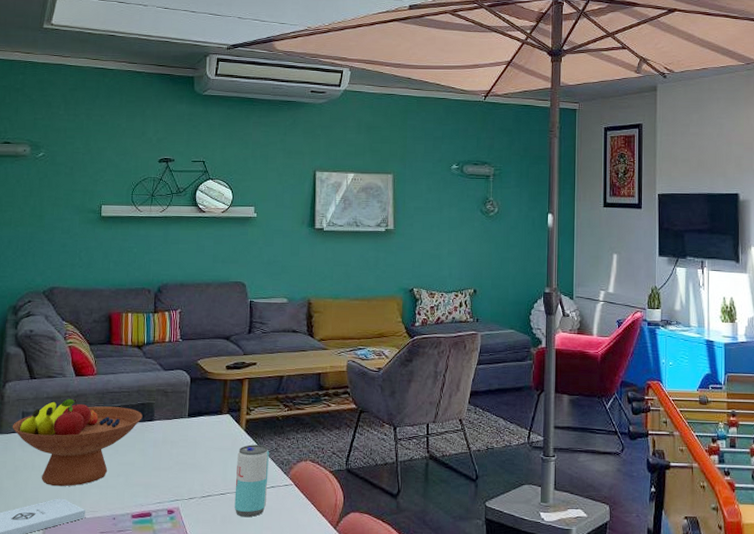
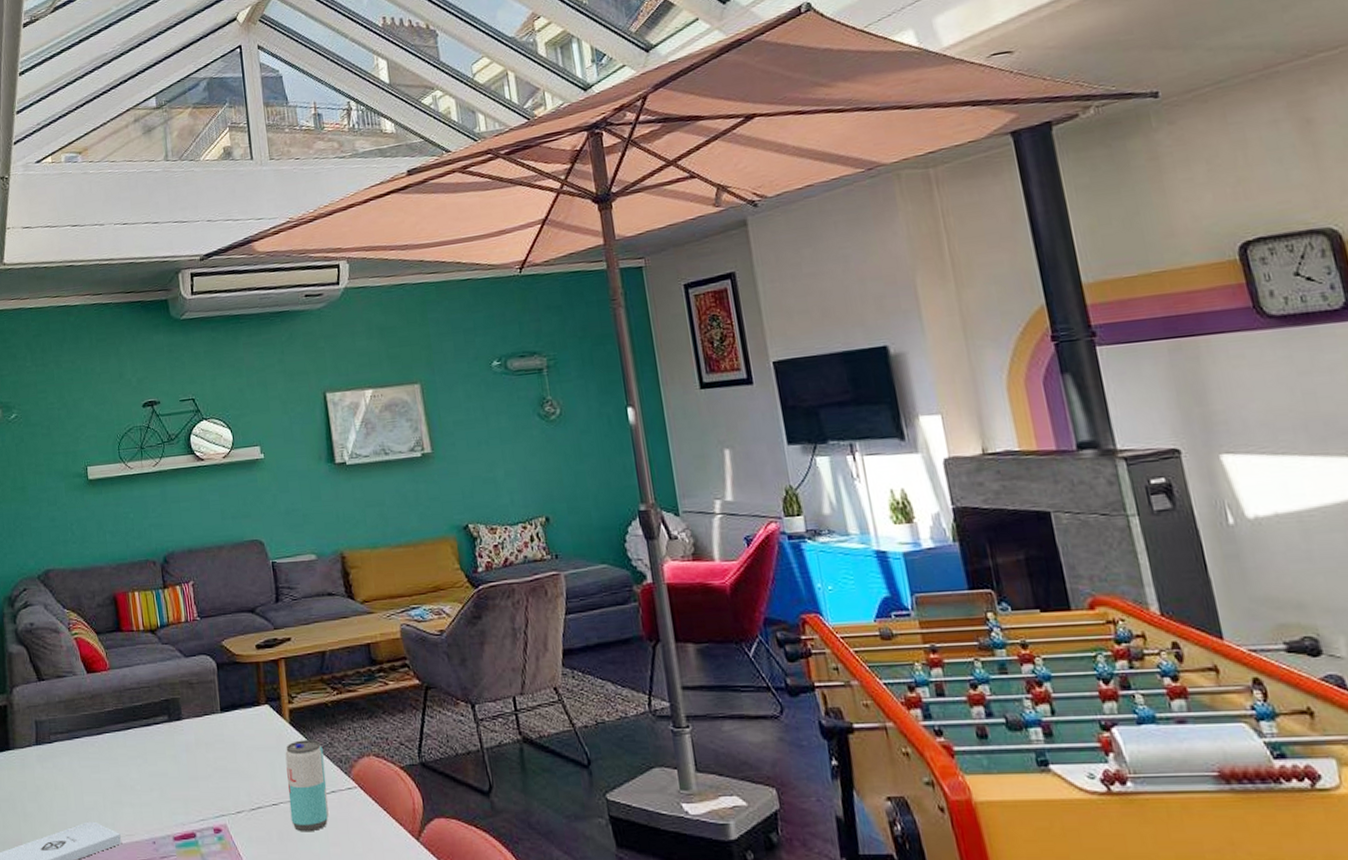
fruit bowl: present [13,398,143,487] -> none [27,700,169,808]

